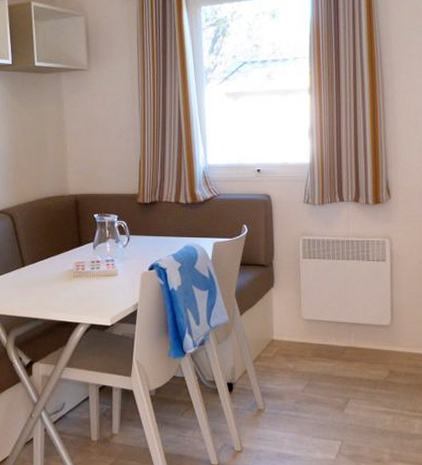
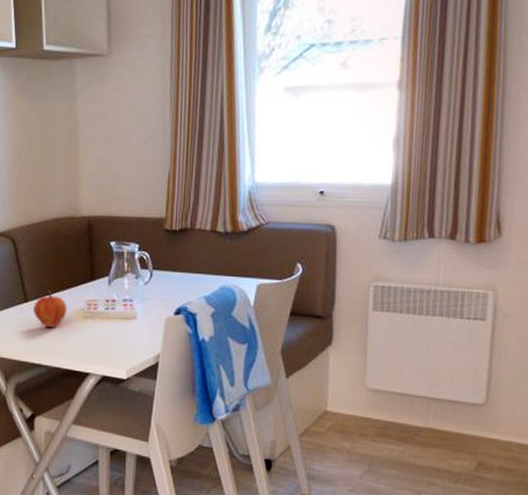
fruit: none [30,257,59,288] -> present [33,292,68,328]

